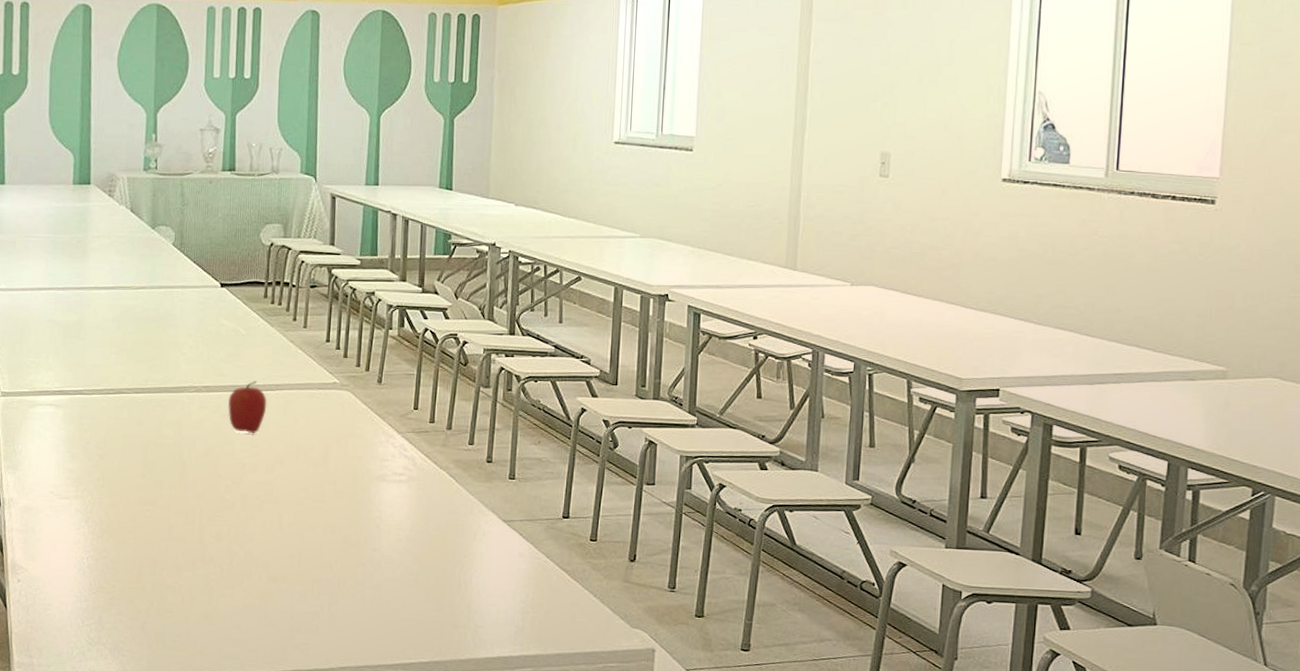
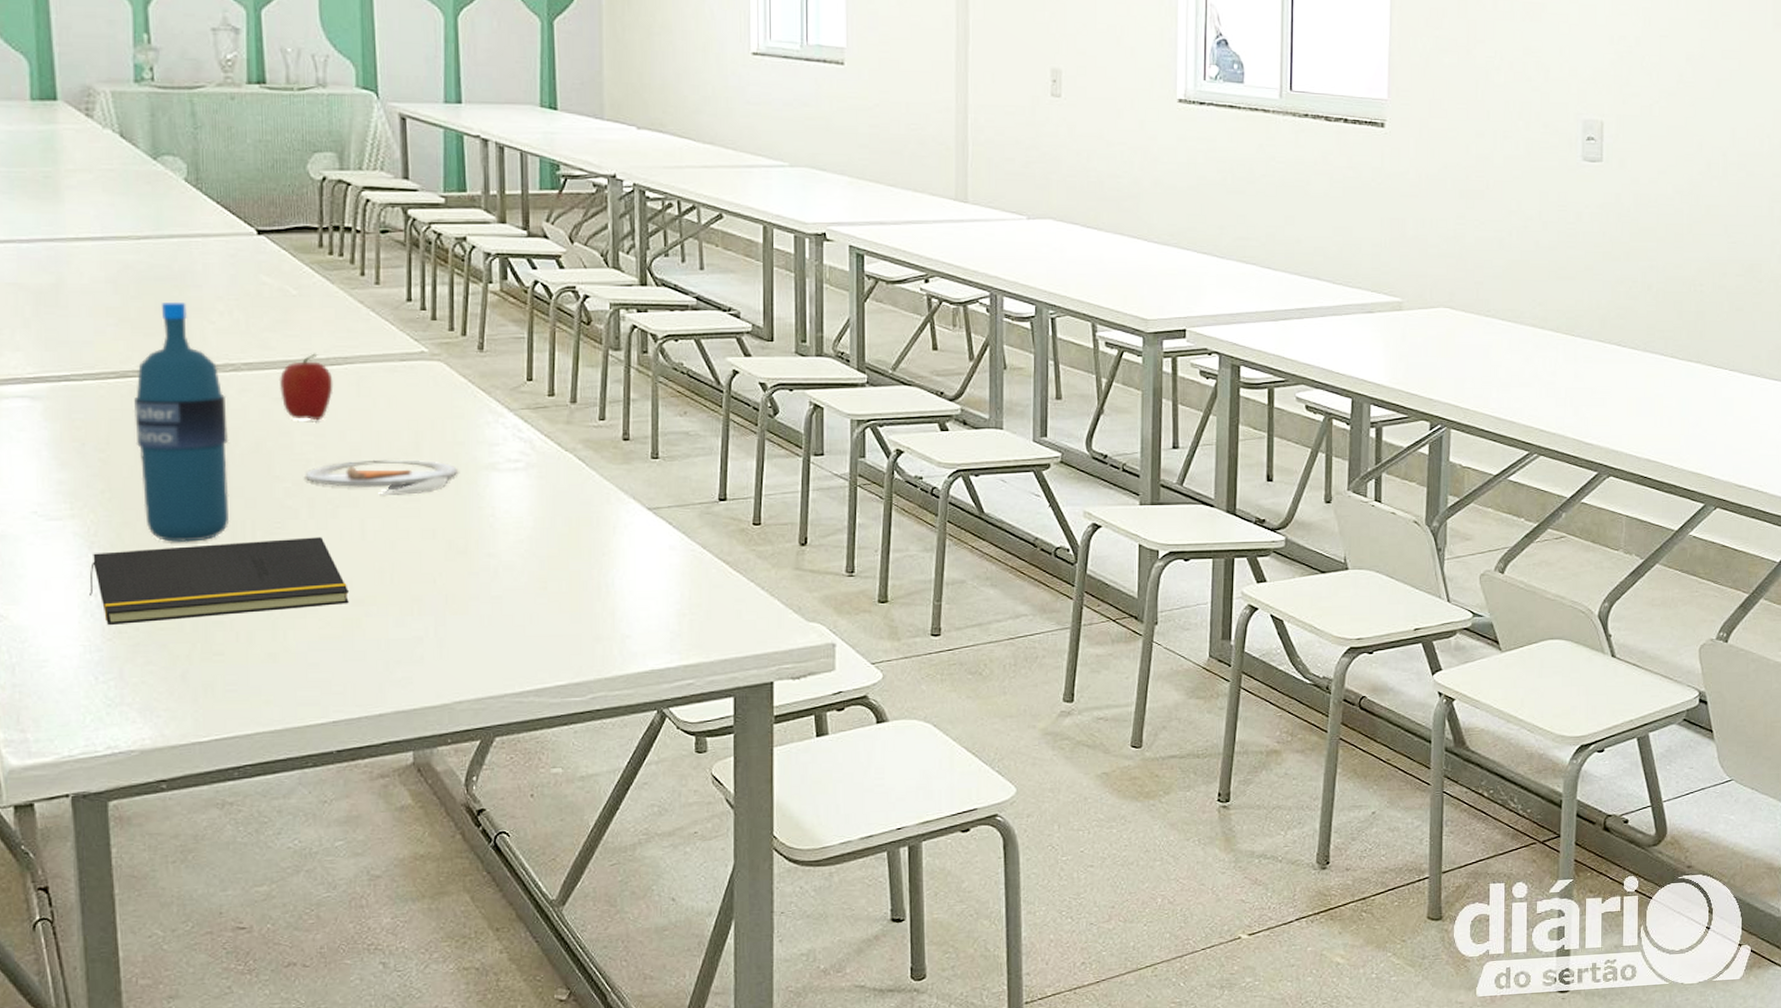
notepad: none [83,525,266,583] -> present [89,537,349,626]
water bottle: none [123,337,190,523] -> present [133,301,230,542]
dinner plate: none [241,467,355,497] -> present [305,459,457,497]

